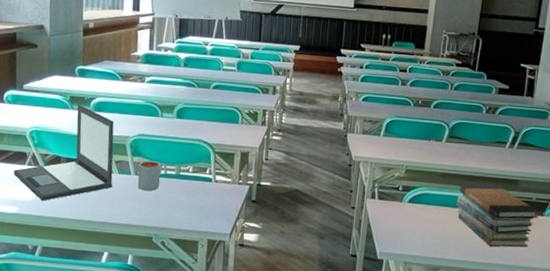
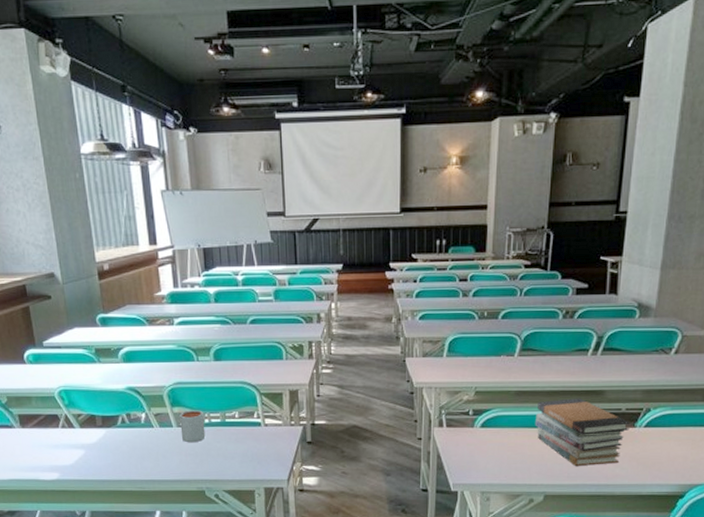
laptop: present [13,104,114,201] -> none [47,356,156,464]

